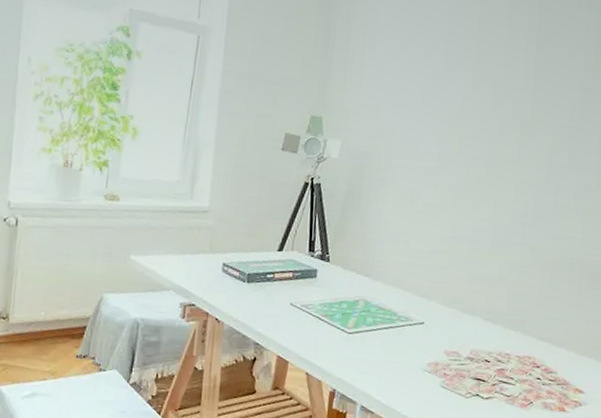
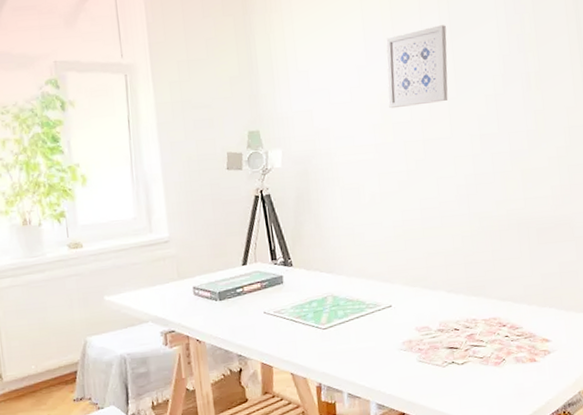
wall art: none [459,46,532,124] -> present [386,25,448,109]

